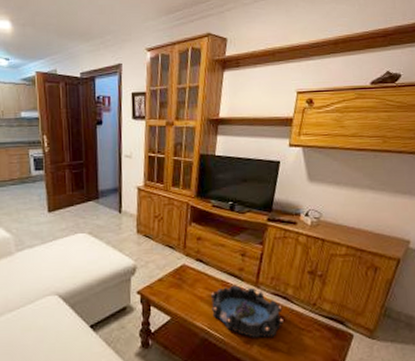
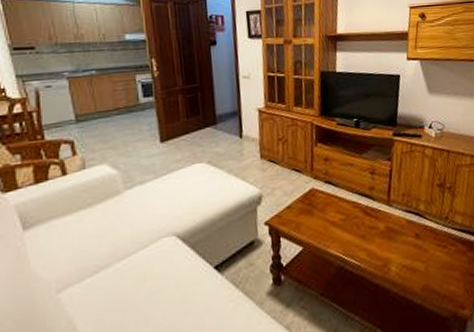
decorative bowl: present [211,285,284,338] -> none [343,205,419,261]

